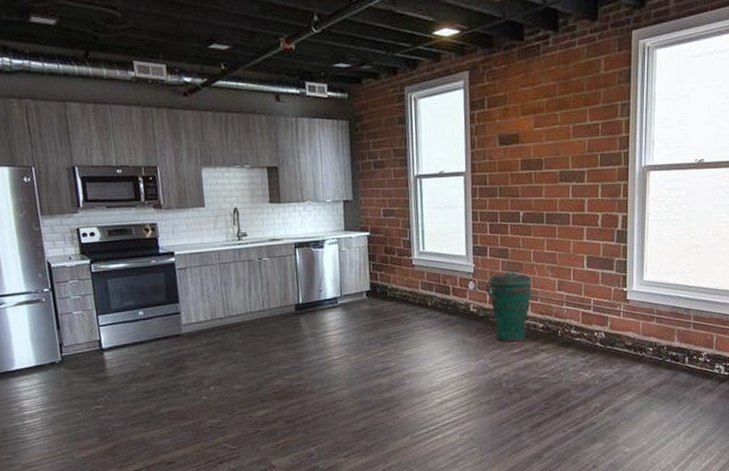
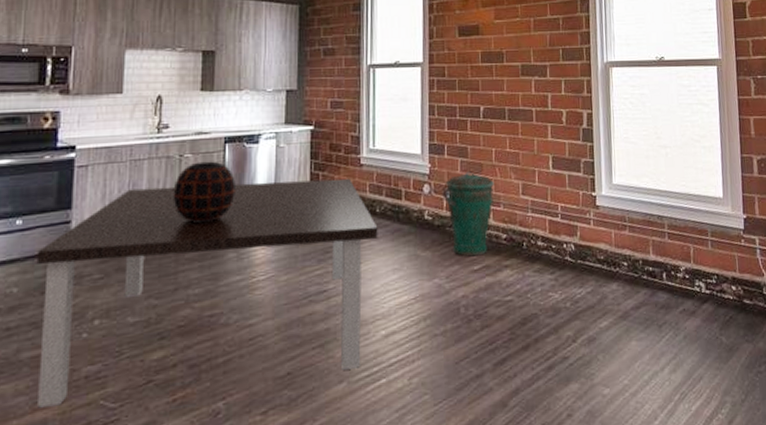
dining table: none [158,277,431,447] -> present [36,178,378,408]
decorative vase: none [256,263,308,314] -> present [173,161,235,223]

